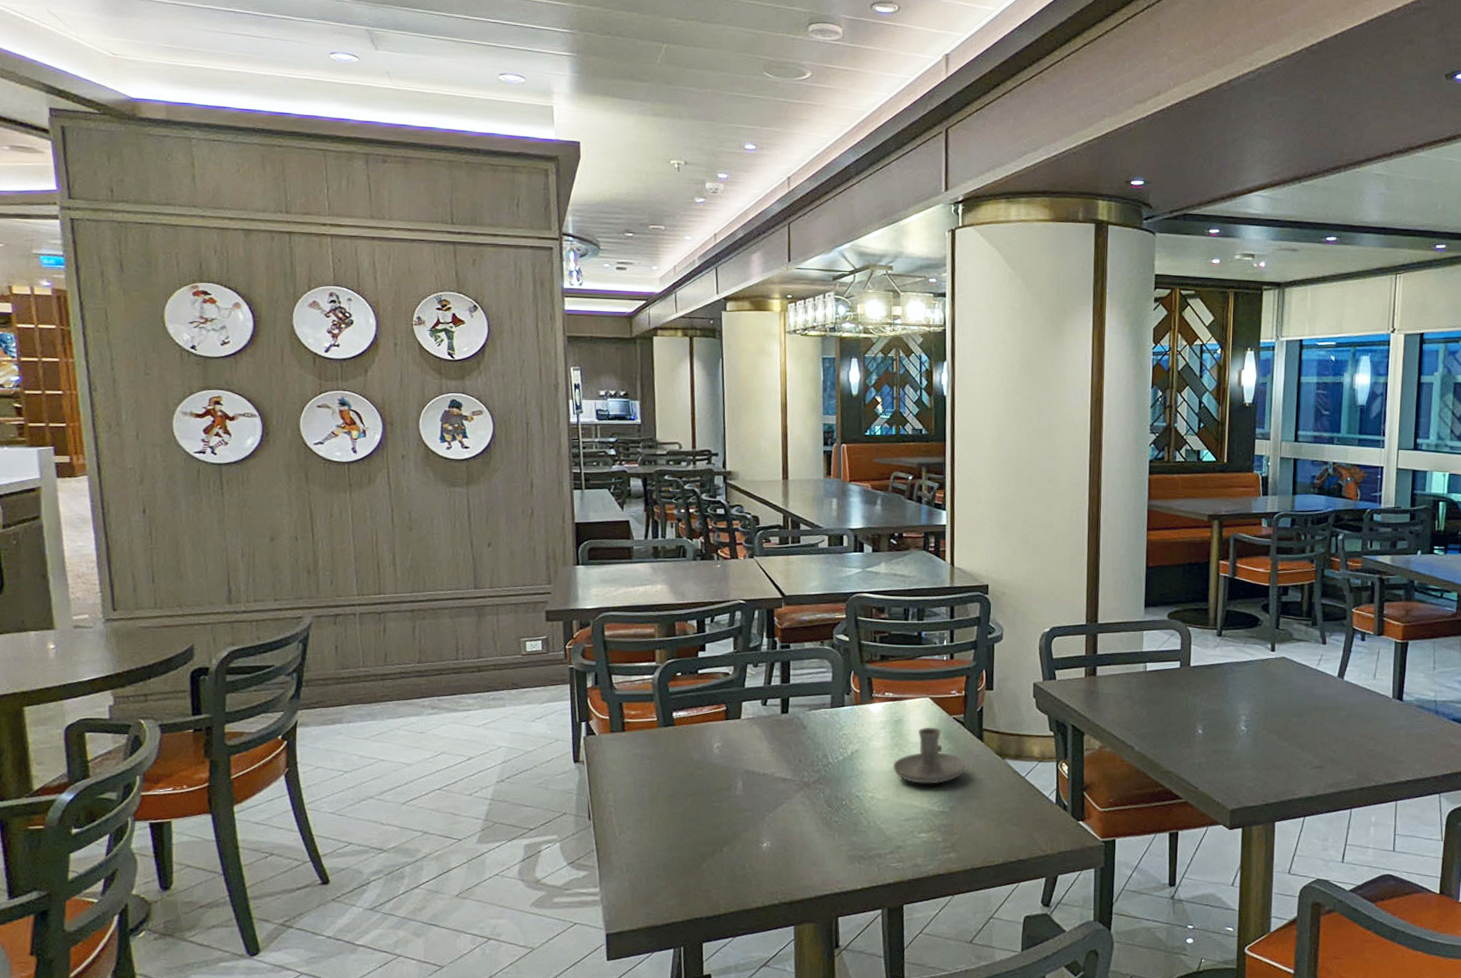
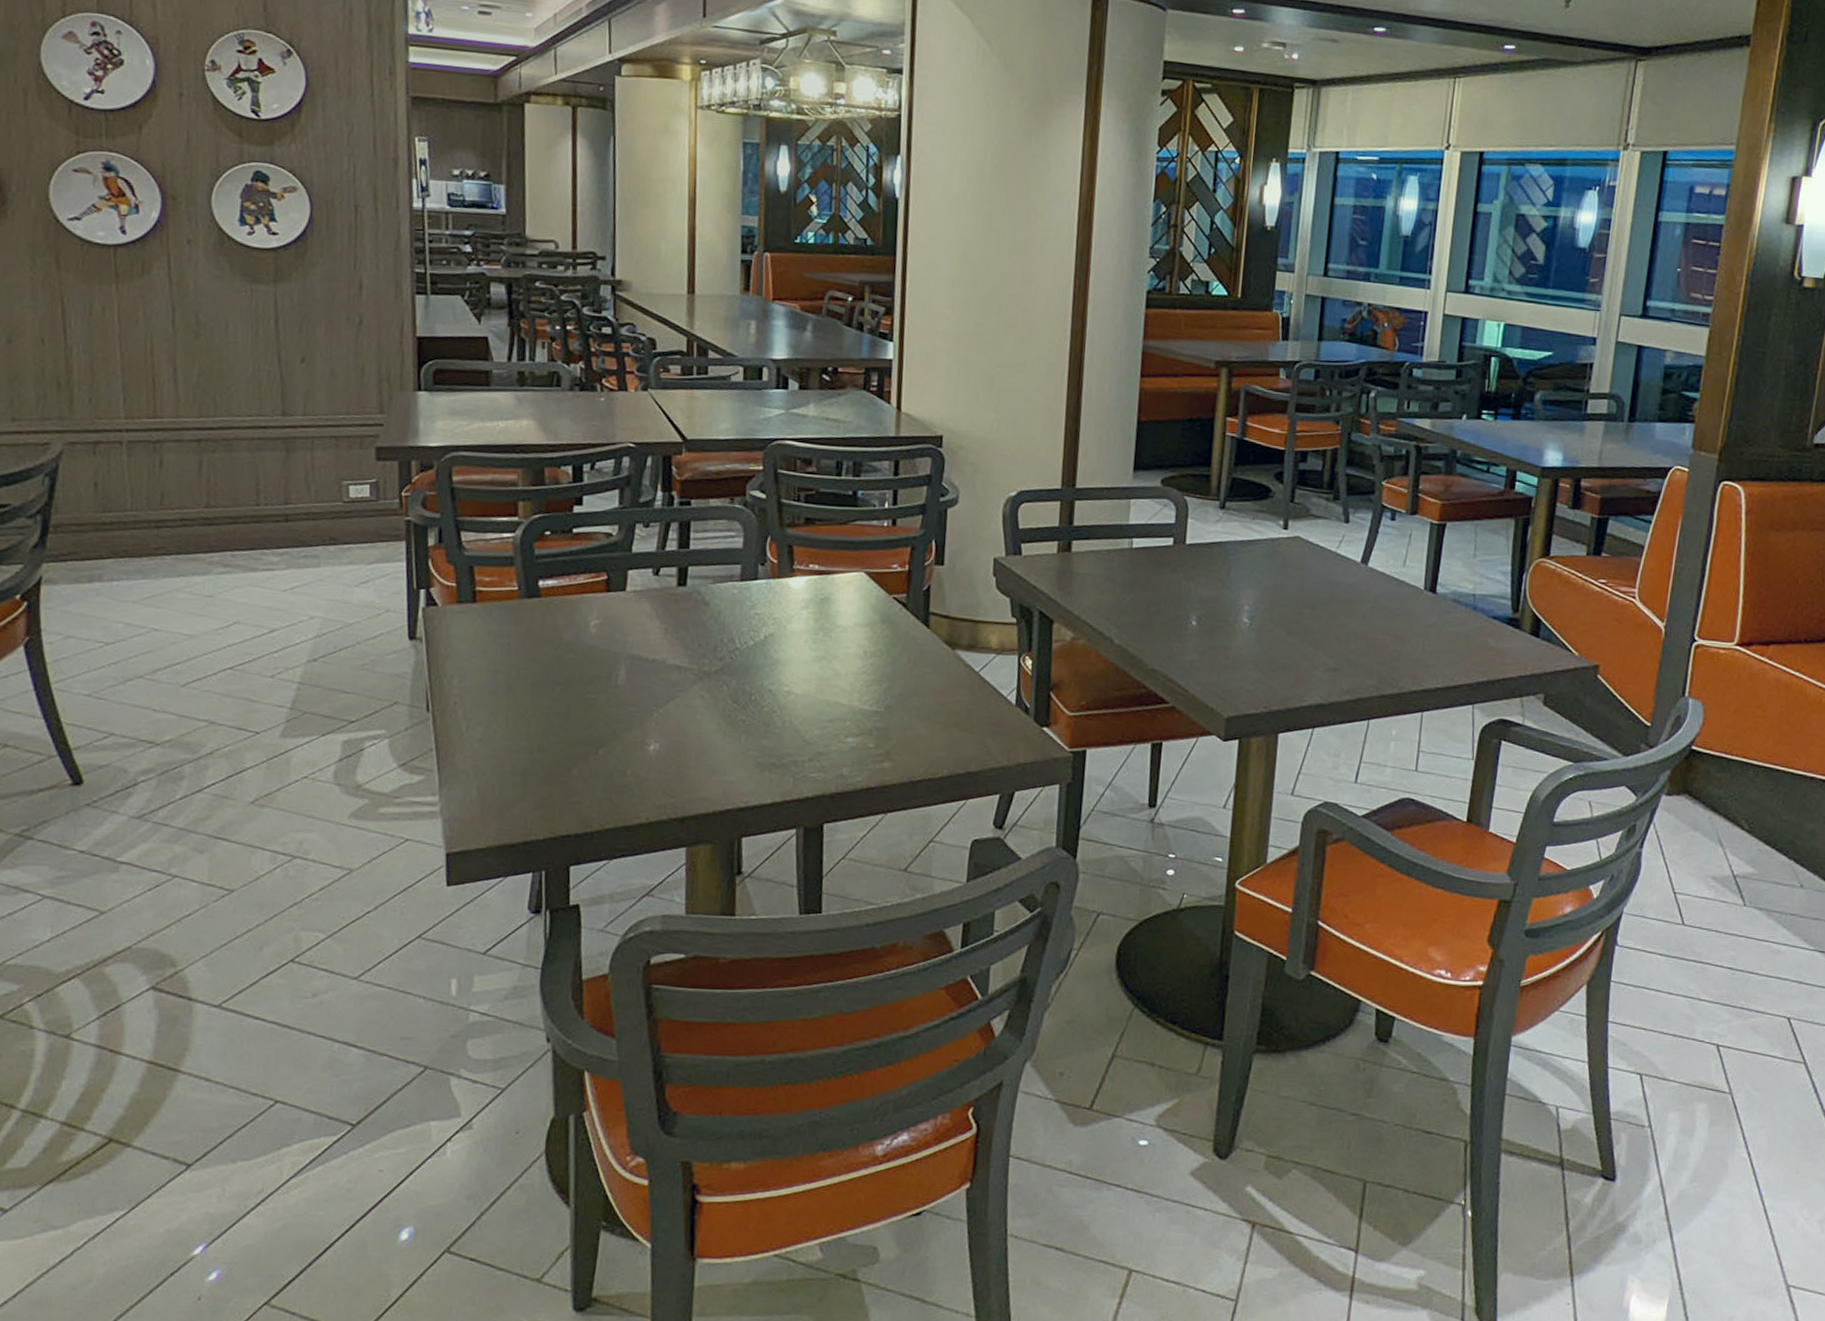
candle holder: present [893,727,966,784] -> none [816,607,907,678]

